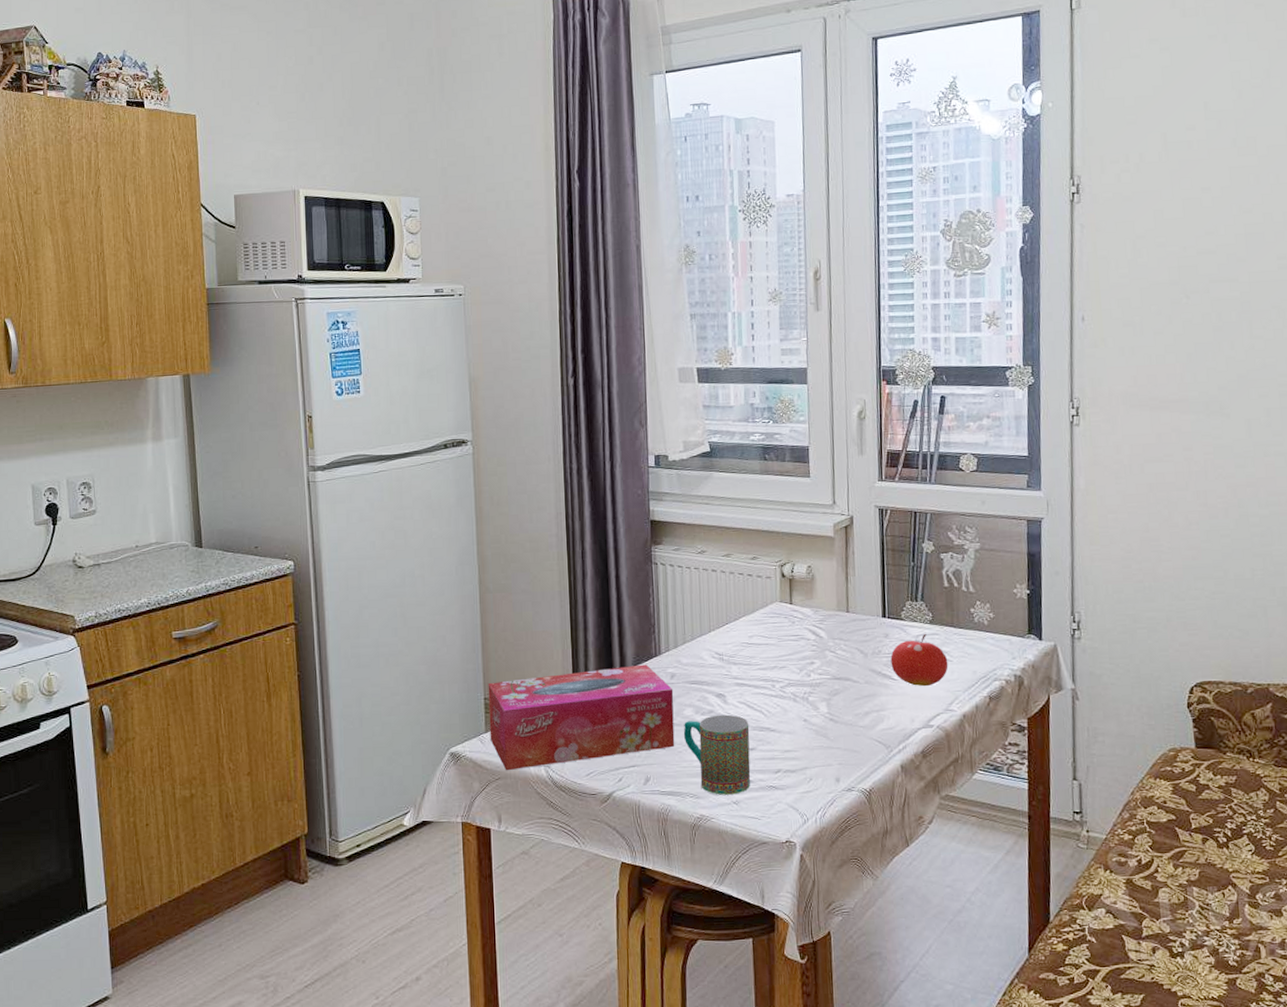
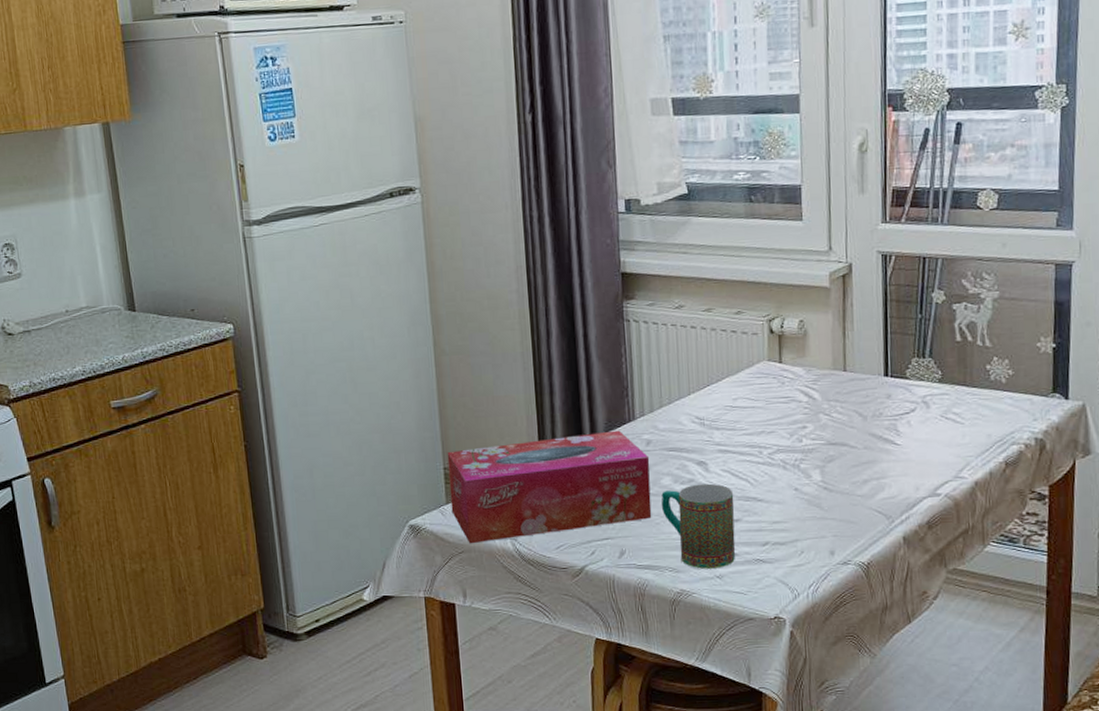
fruit: present [890,634,949,686] -> none [893,394,959,451]

